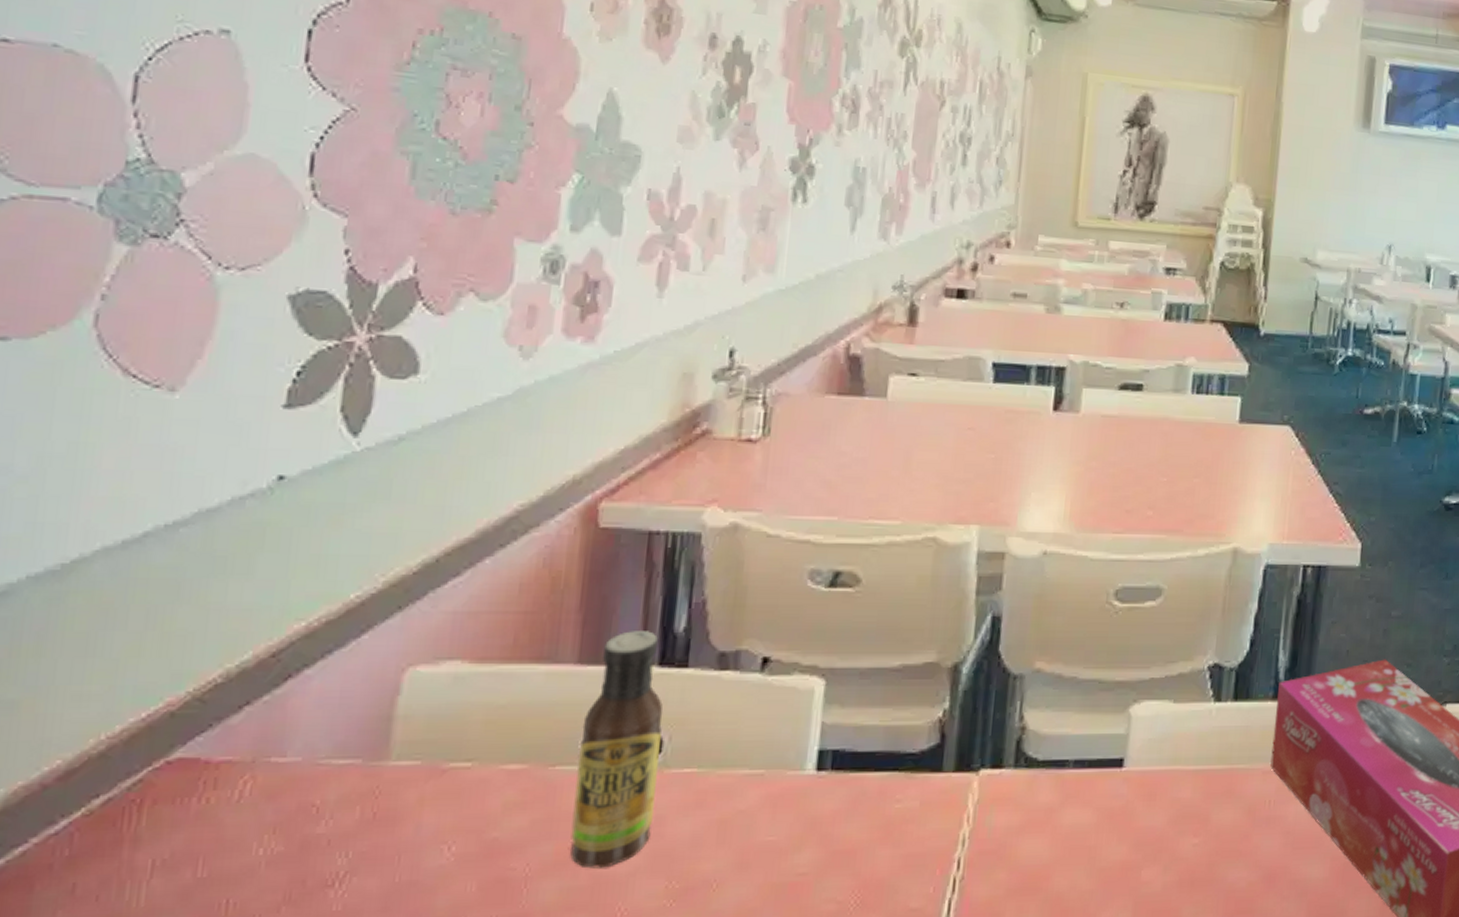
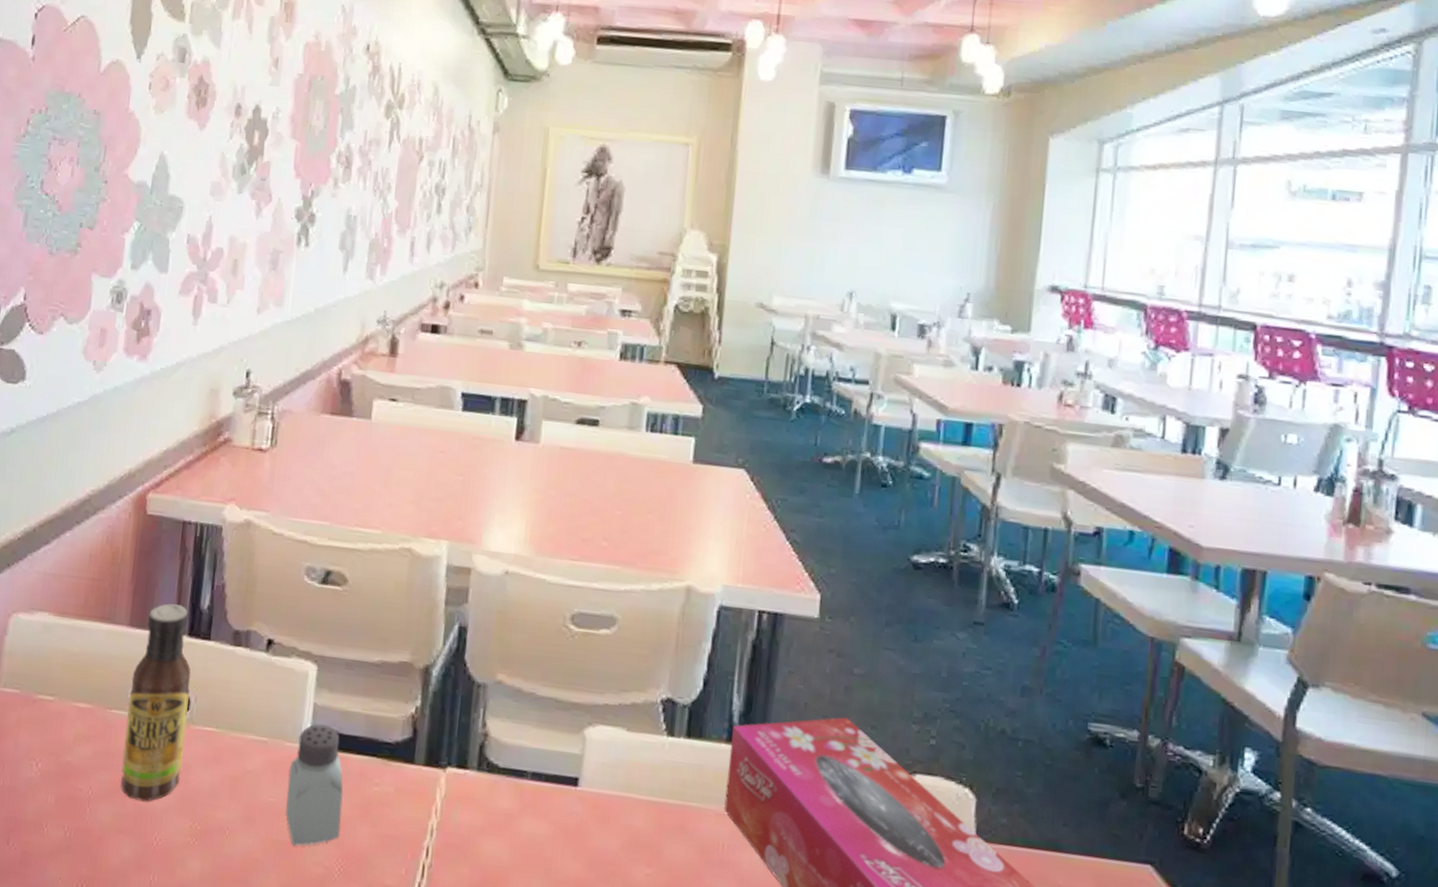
saltshaker: none [788,744,859,885] -> present [285,724,344,846]

